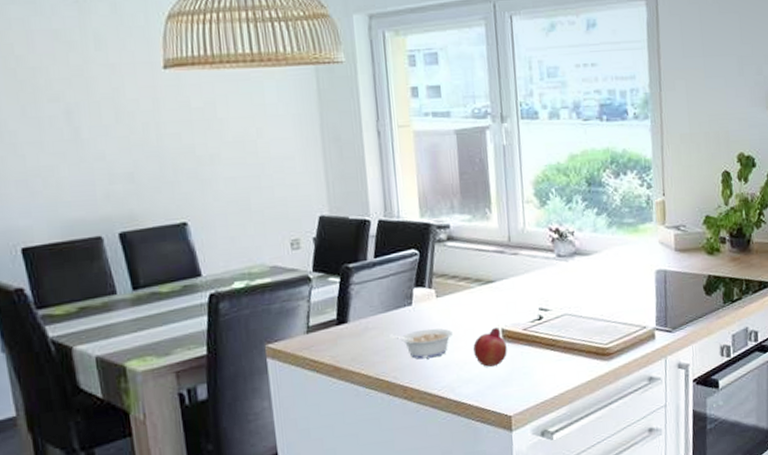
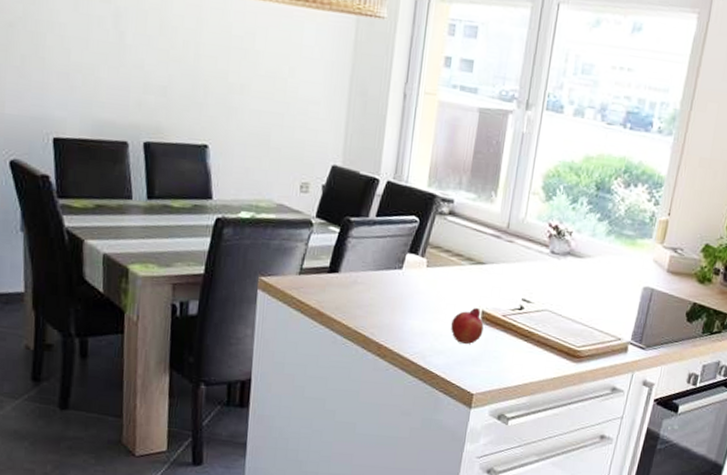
legume: present [390,328,453,359] -> none [375,292,435,324]

